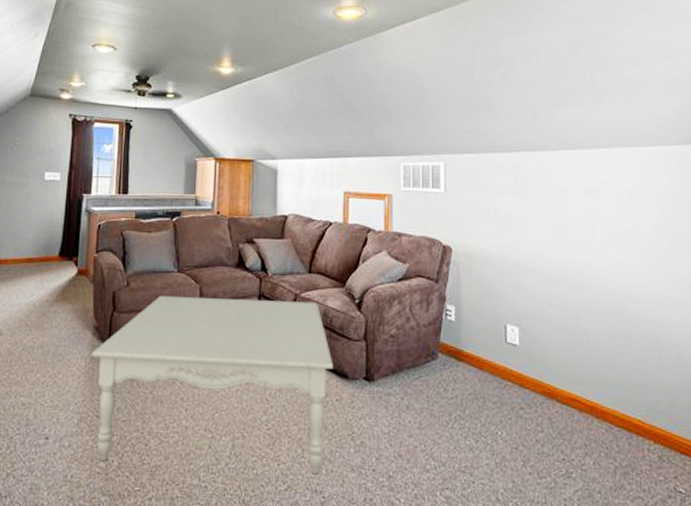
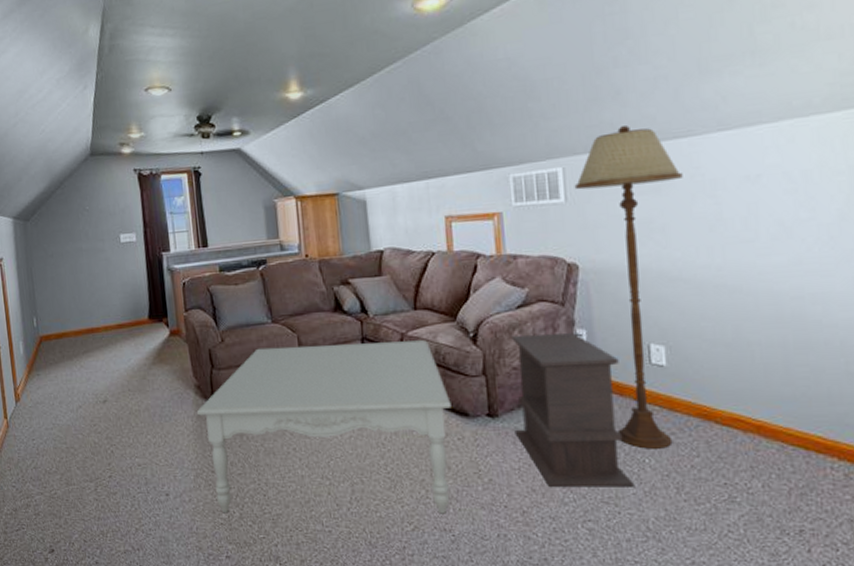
side table: none [387,305,488,458] -> present [512,333,635,488]
floor lamp: none [452,135,538,422] -> present [574,126,683,449]

